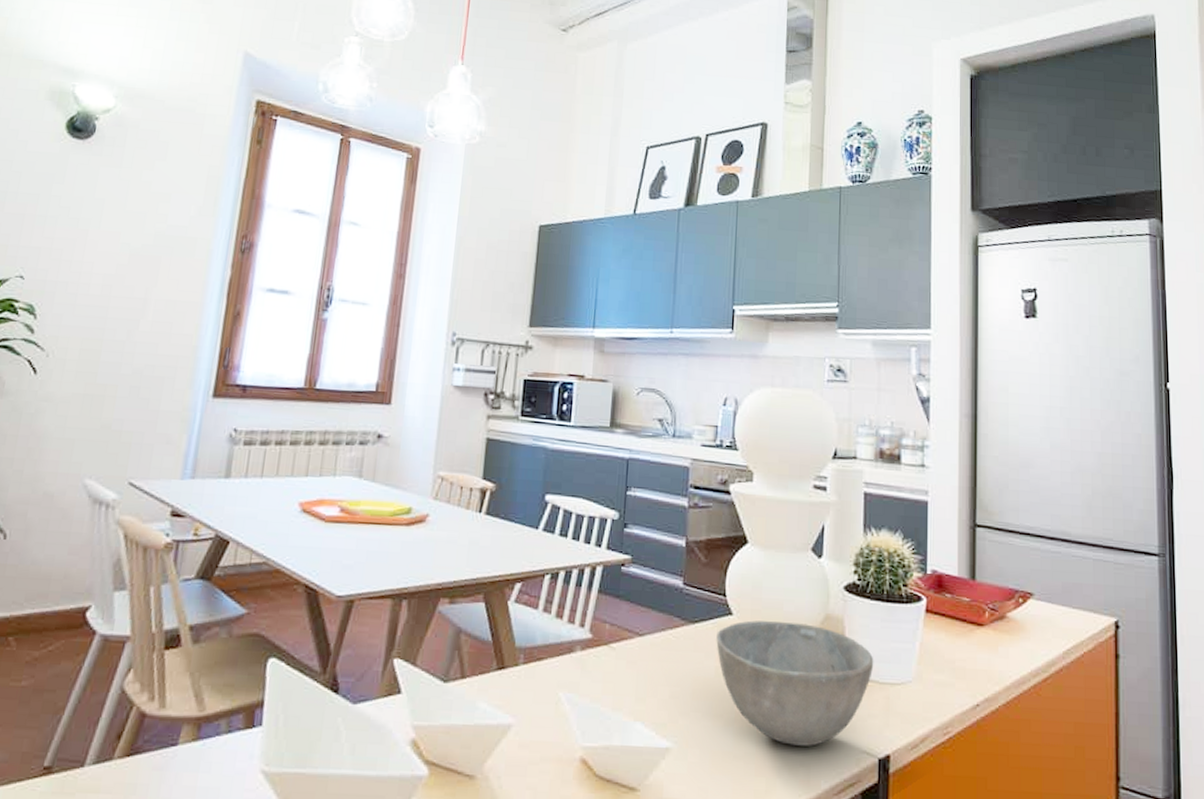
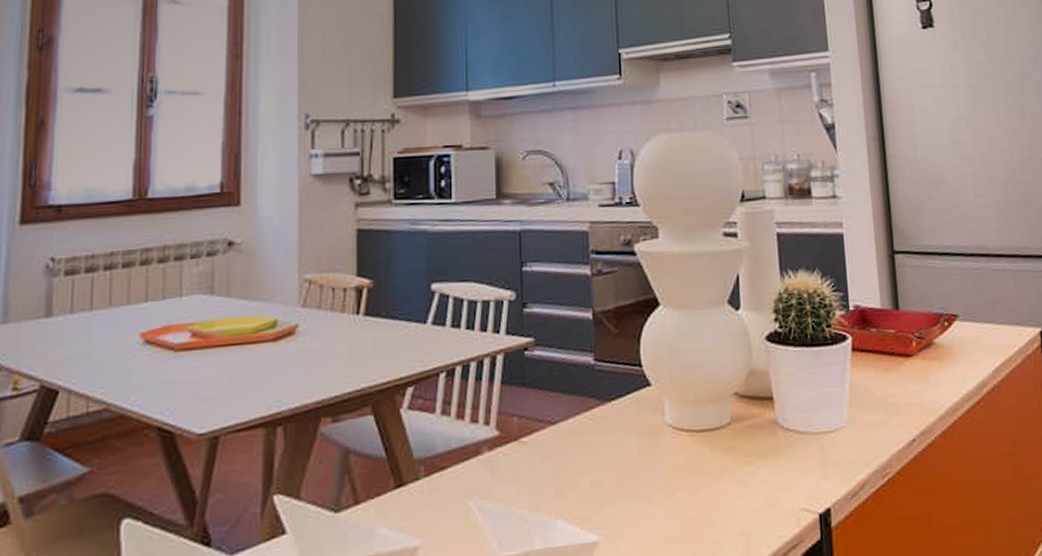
bowl: present [716,620,874,746] -> none [636,382,805,516]

